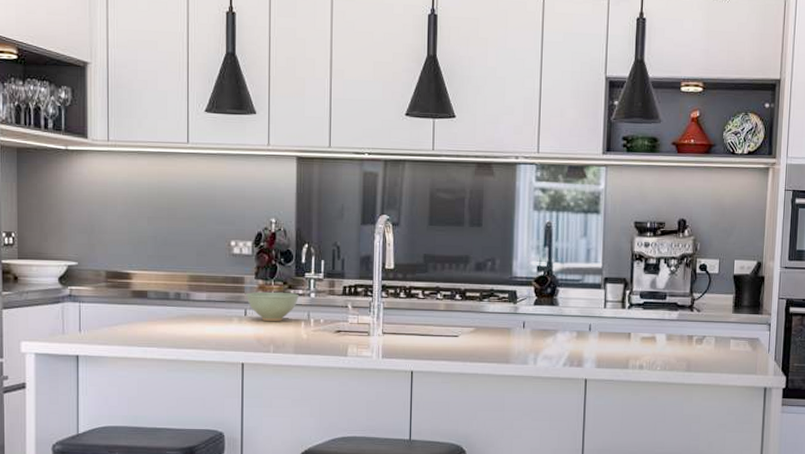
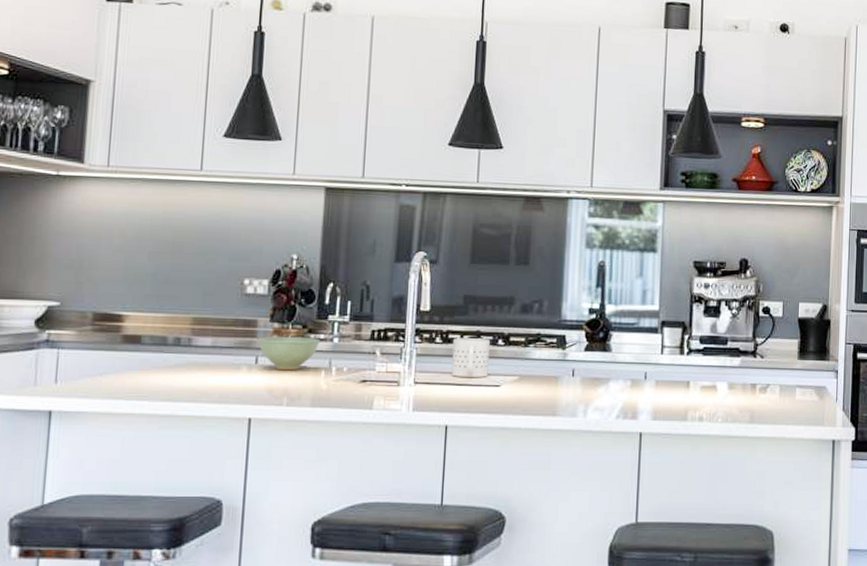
mug: none [415,293,449,329] -> present [451,338,491,378]

